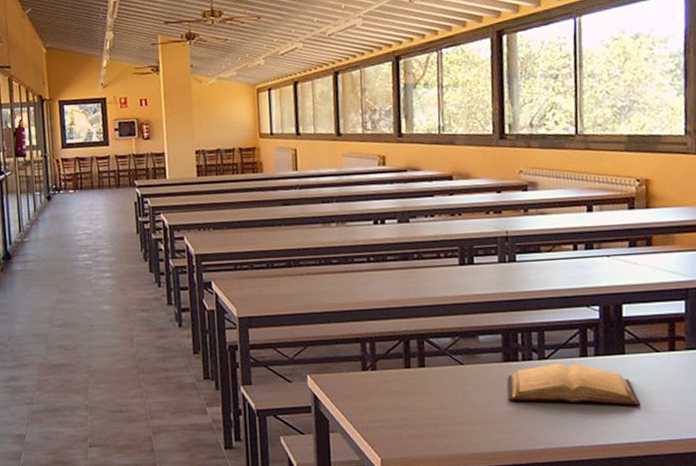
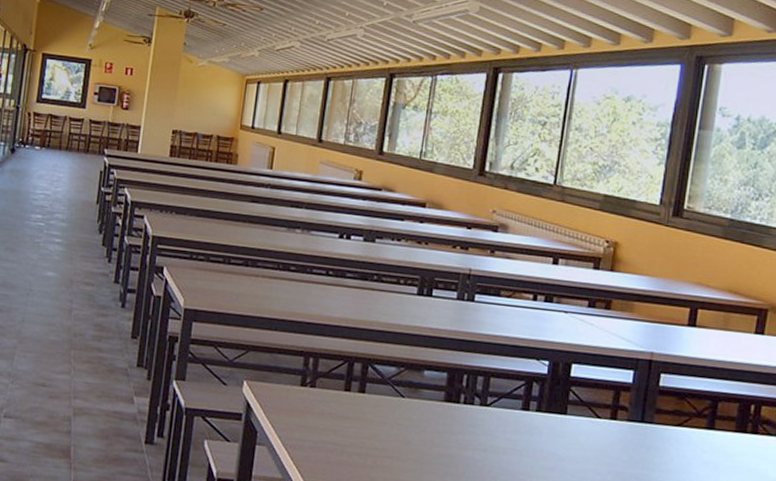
book: present [507,363,641,406] -> none [443,412,574,470]

